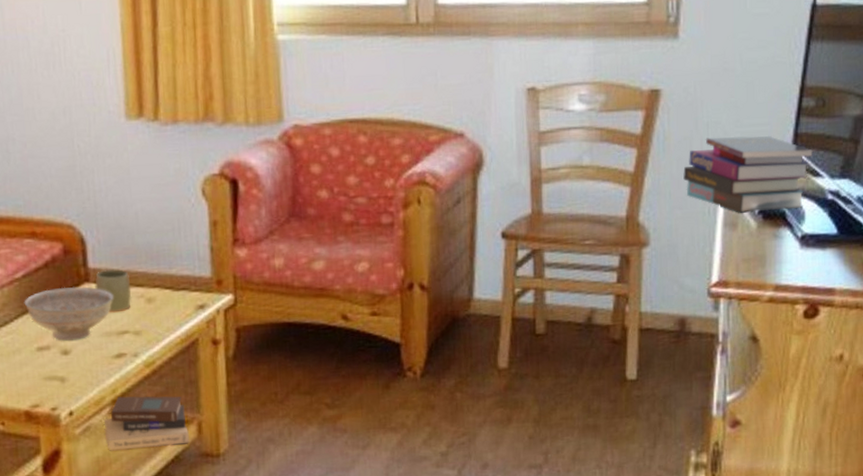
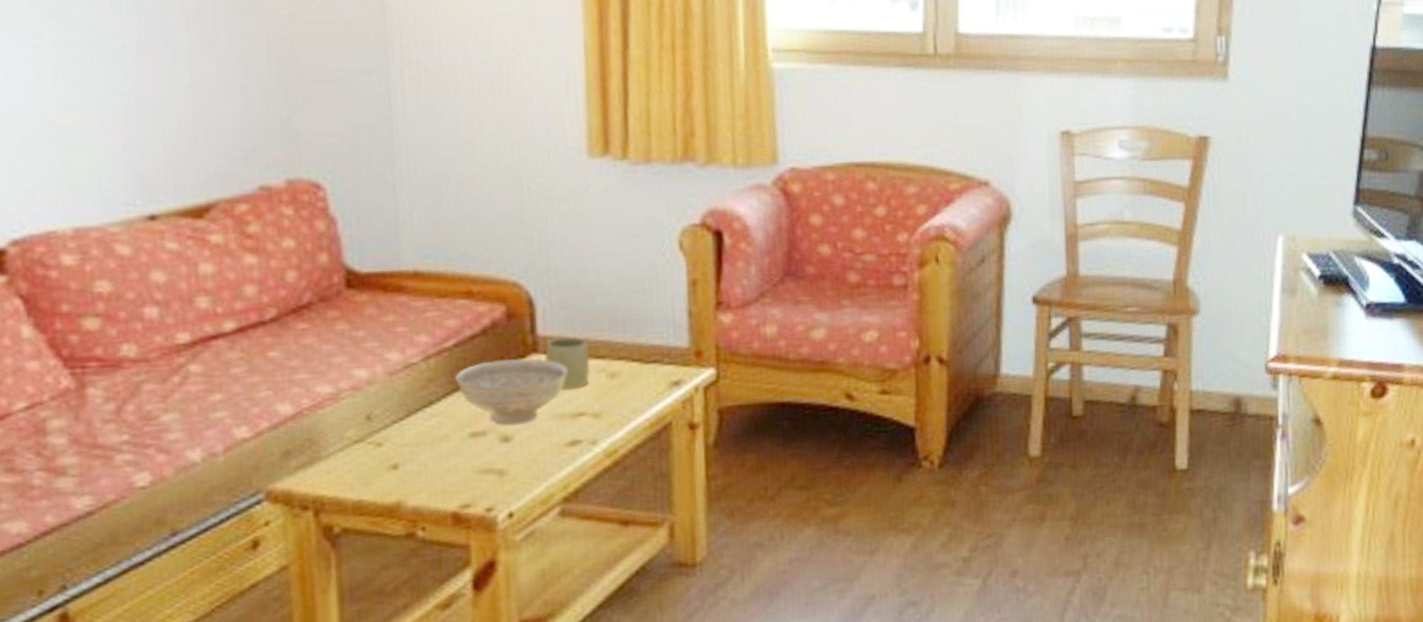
books: present [103,396,189,451] -> none [551,492,659,562]
books: present [683,135,813,213] -> none [1236,190,1376,278]

